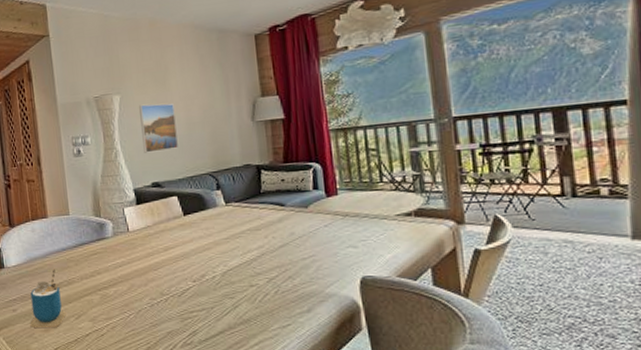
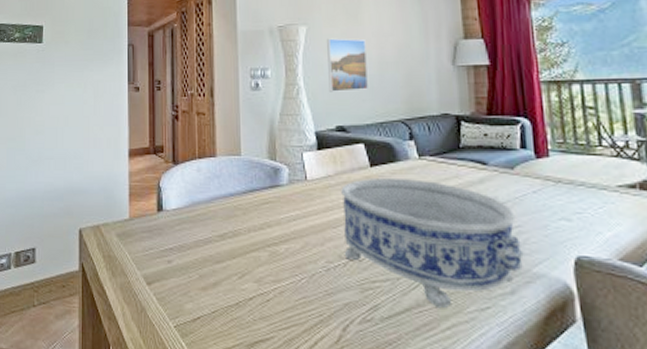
cup: present [30,268,66,329] -> none [186,216,228,287]
decorative bowl: none [159,223,318,328] -> present [341,177,524,308]

